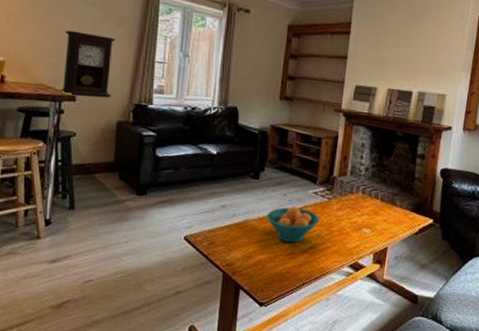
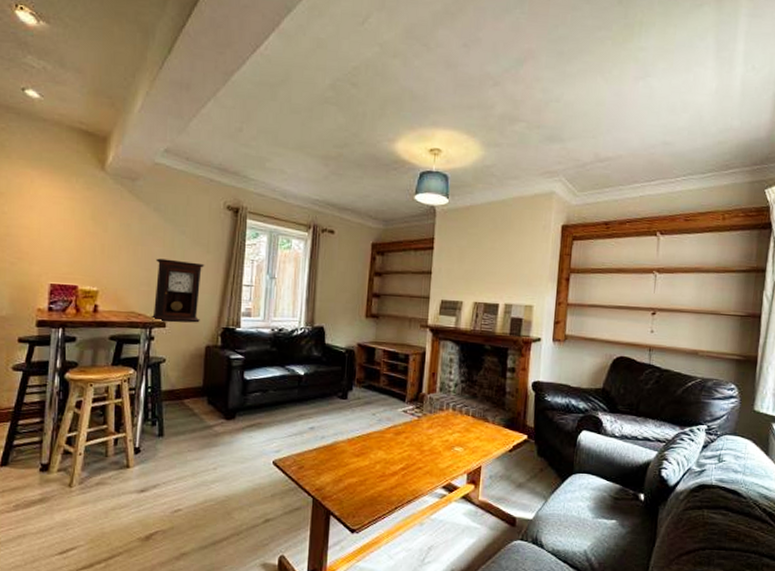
fruit bowl: present [266,206,320,243] -> none [356,426,411,464]

